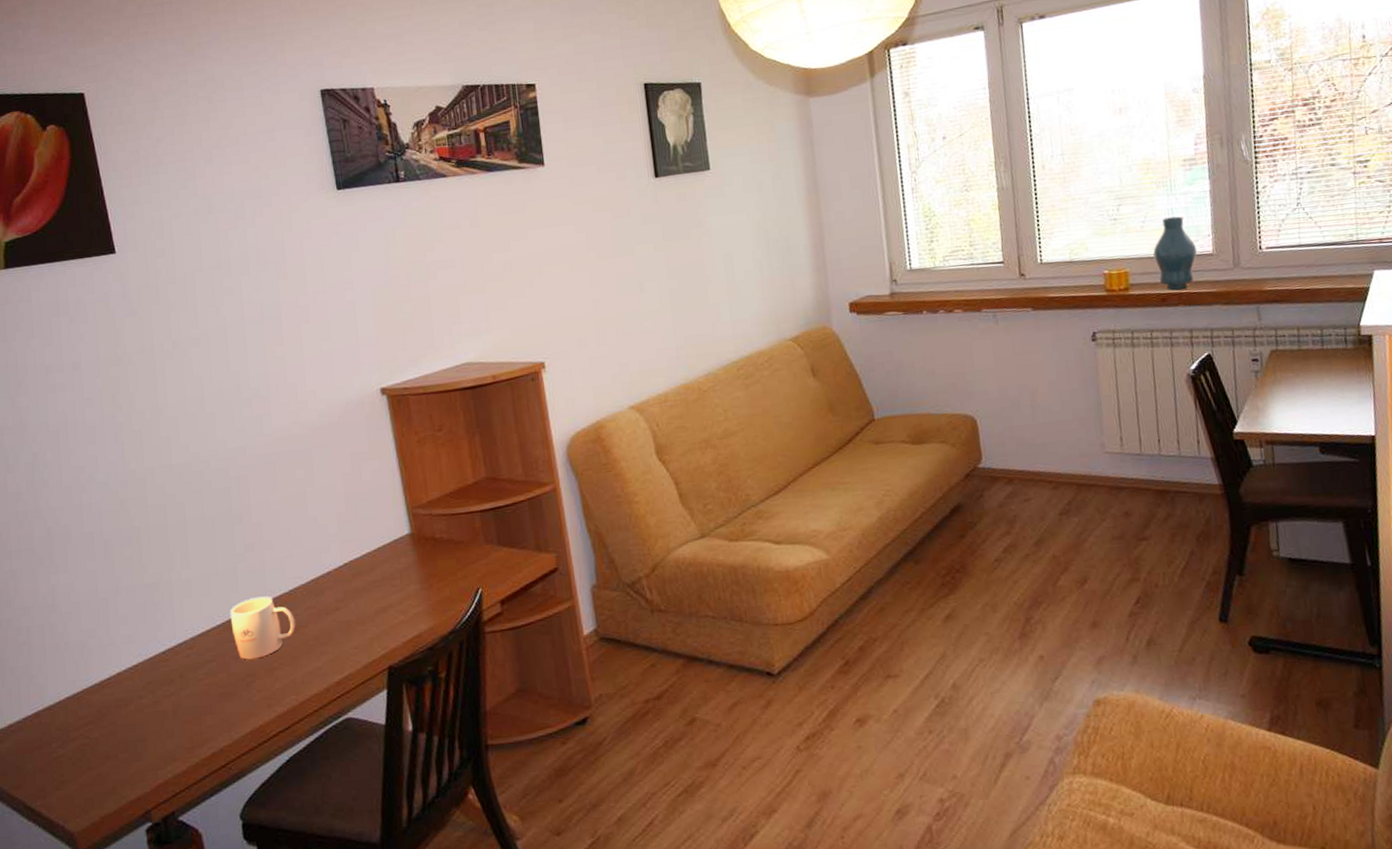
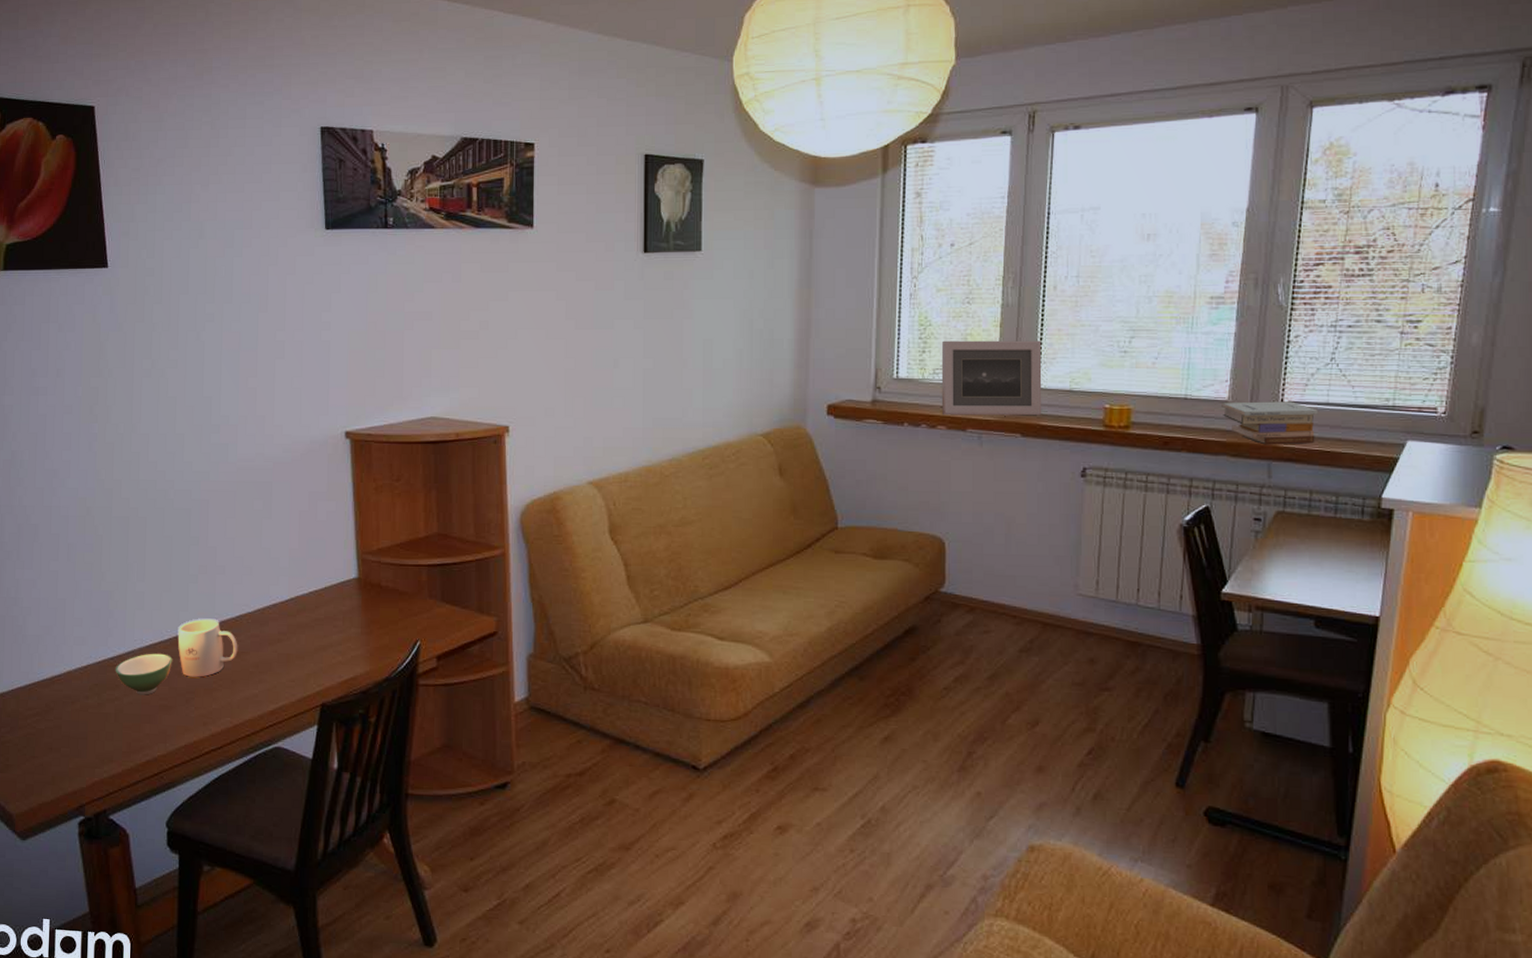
bowl: none [168,639,228,687] -> present [115,653,172,695]
picture frame: none [947,218,1049,299] -> present [941,340,1042,416]
vase: present [1153,216,1198,290] -> none [1162,357,1211,434]
books: none [1207,247,1295,291] -> present [1221,401,1319,445]

